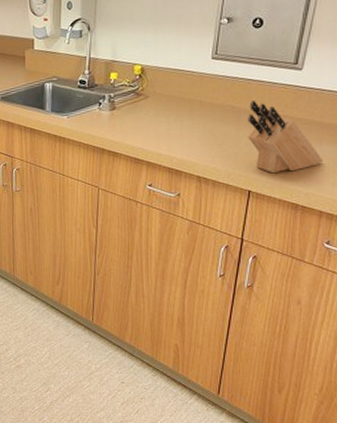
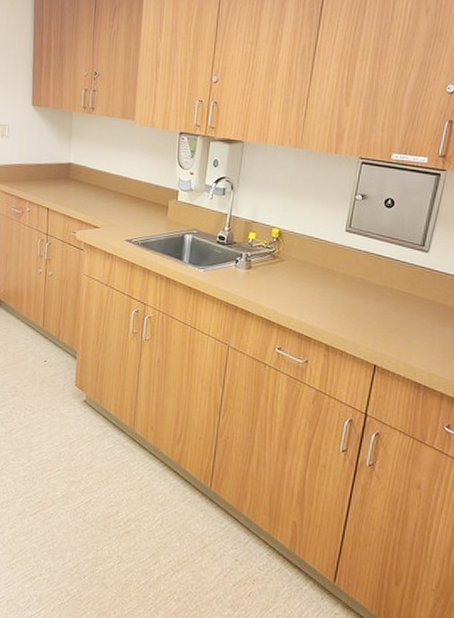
knife block: present [248,99,324,174] -> none [376,275,446,351]

